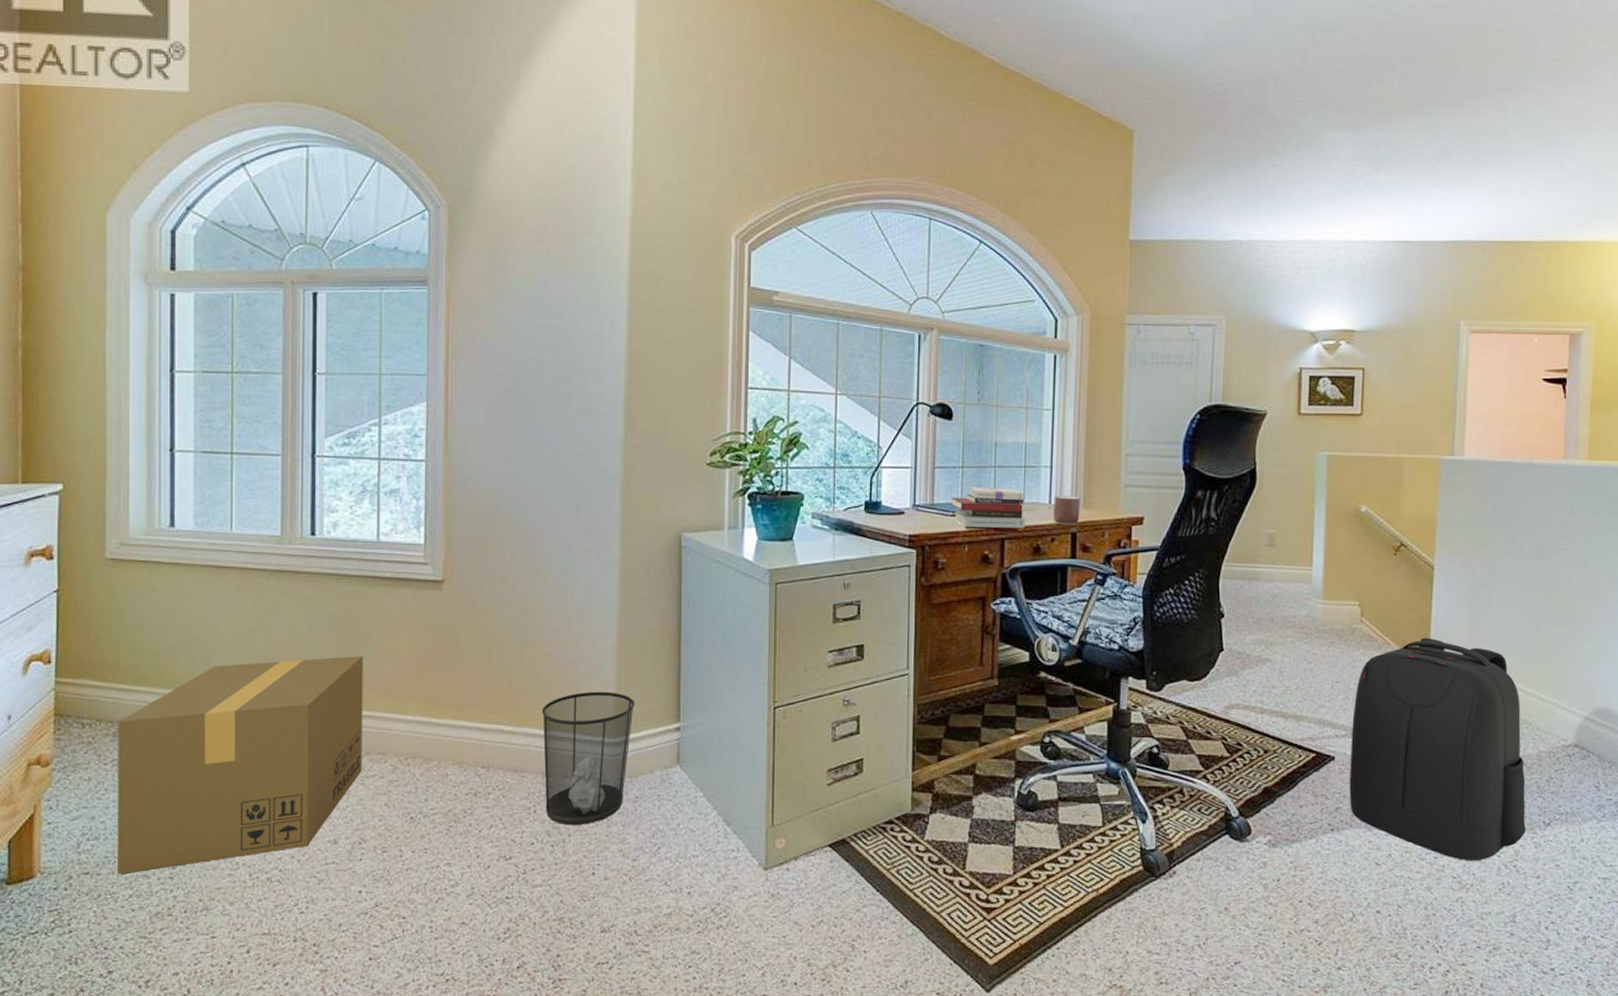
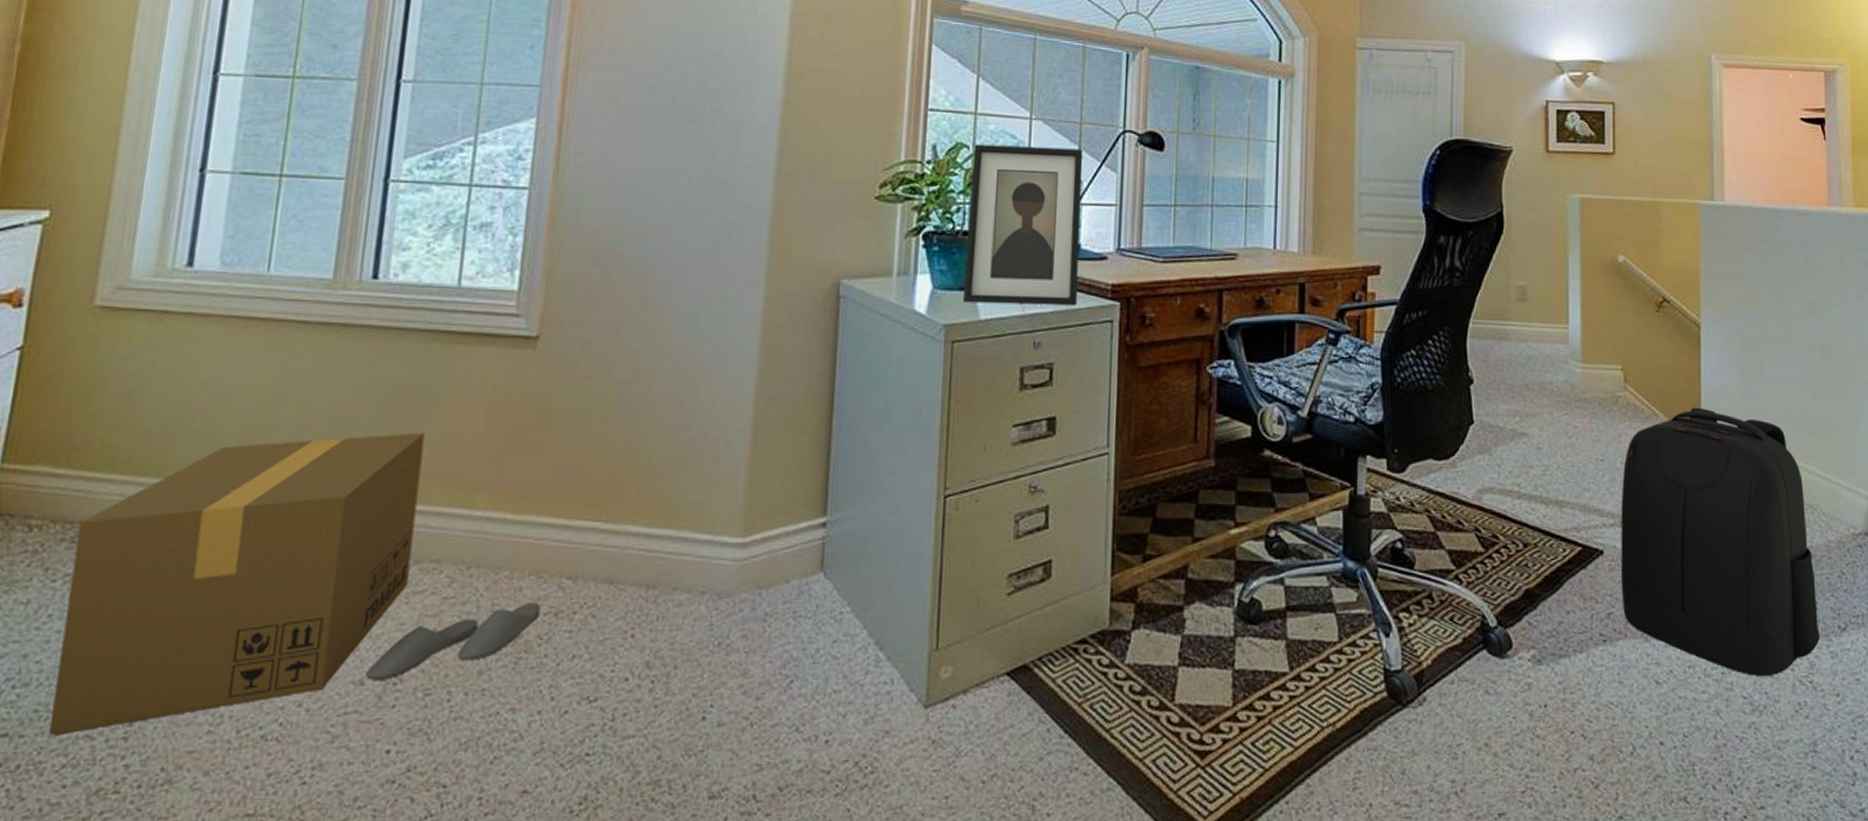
slippers: none [338,785,464,840] -> present [366,602,541,680]
waste bin: present [541,691,634,826] -> none [646,477,771,654]
picture frame: none [784,417,882,553] -> present [963,144,1084,306]
books: present [950,487,1025,532] -> none [1160,229,1247,282]
mug: present [1053,496,1081,526] -> none [1278,240,1309,275]

